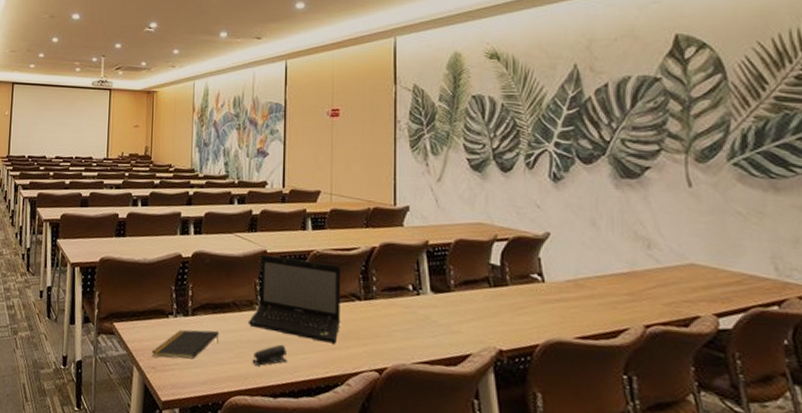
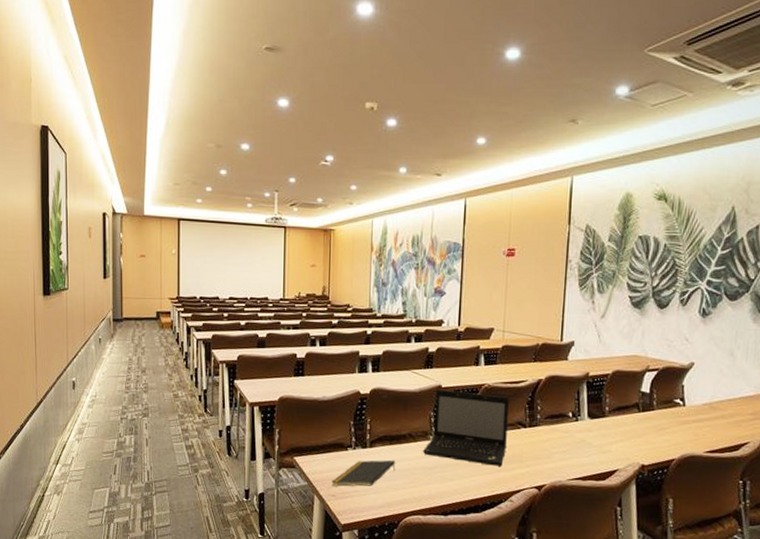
stapler: present [252,344,288,366] -> none [426,469,458,489]

